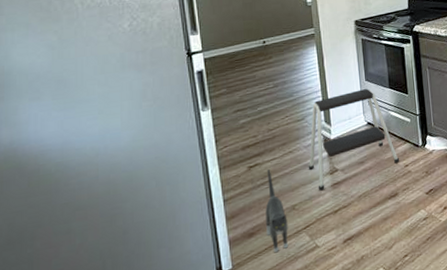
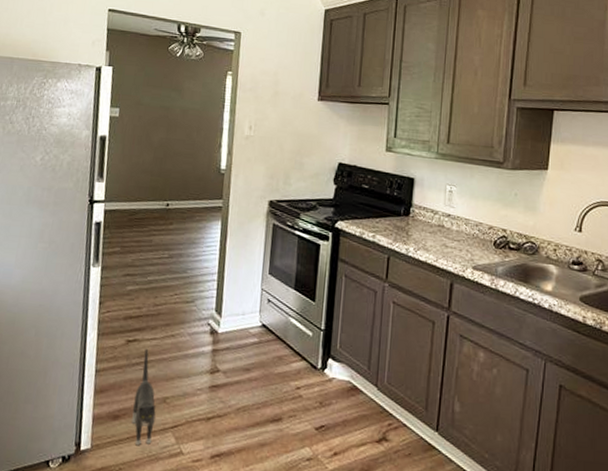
step stool: present [308,89,400,191] -> none [188,283,292,390]

